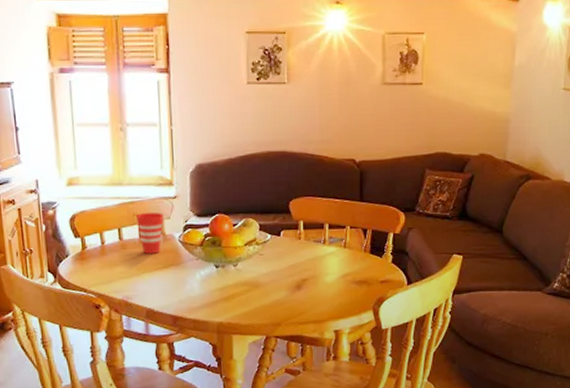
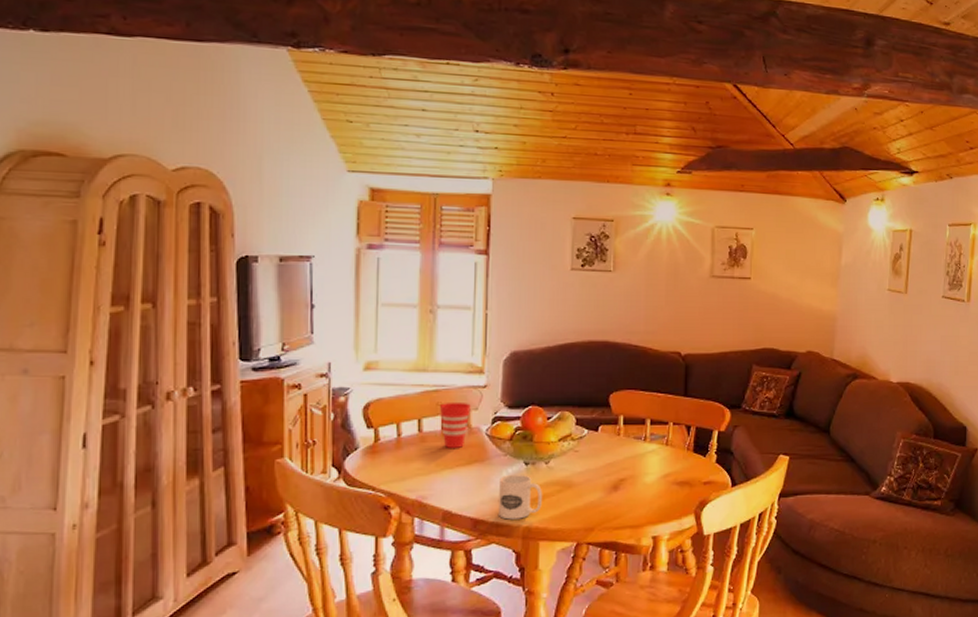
mug: none [194,275,233,316] -> present [499,474,542,520]

